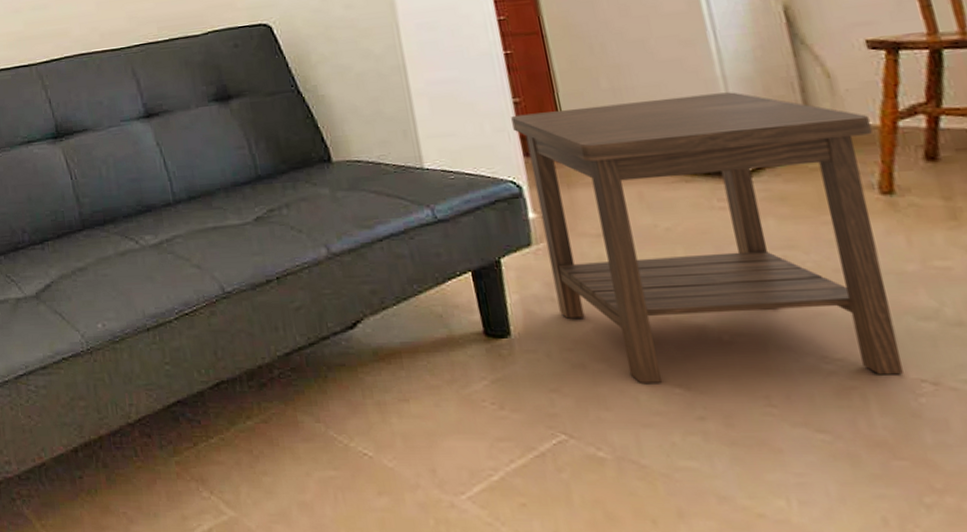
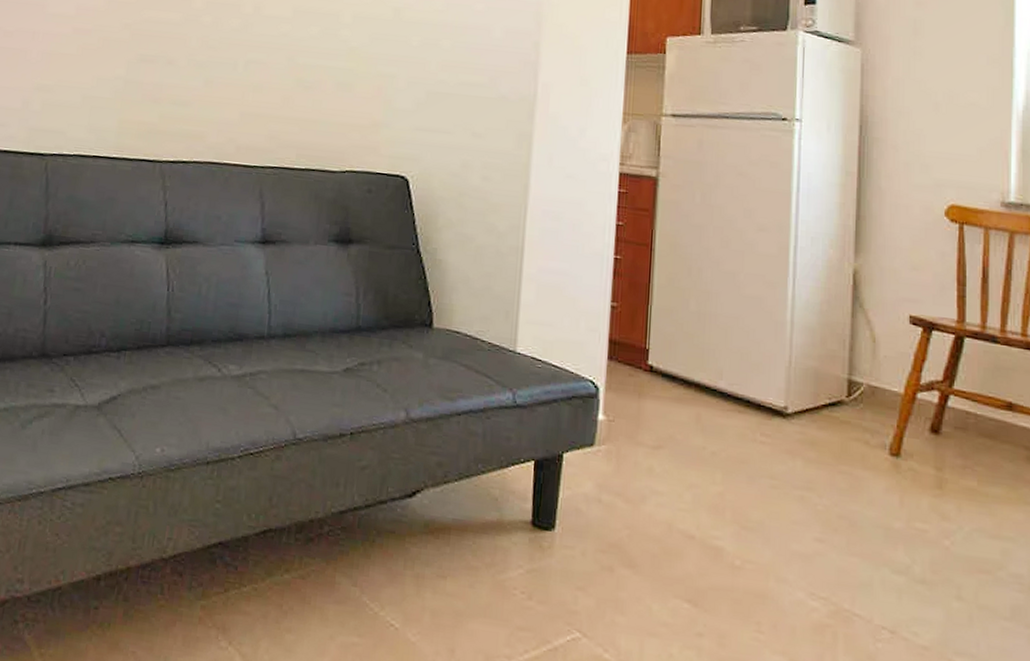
side table: present [511,92,904,383] -> none [603,318,896,620]

